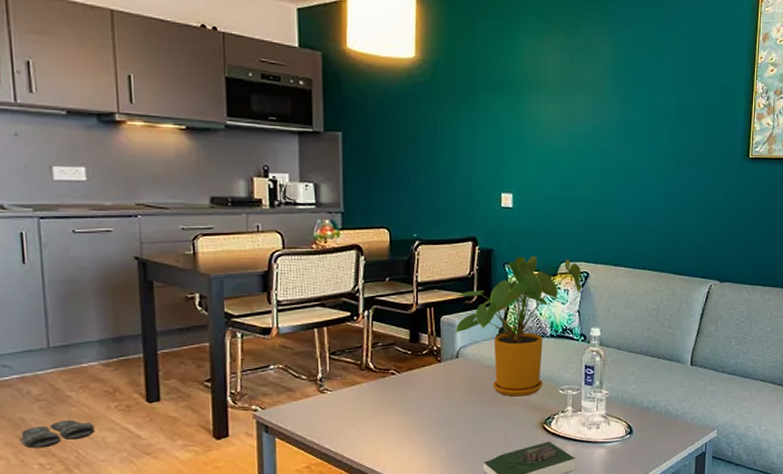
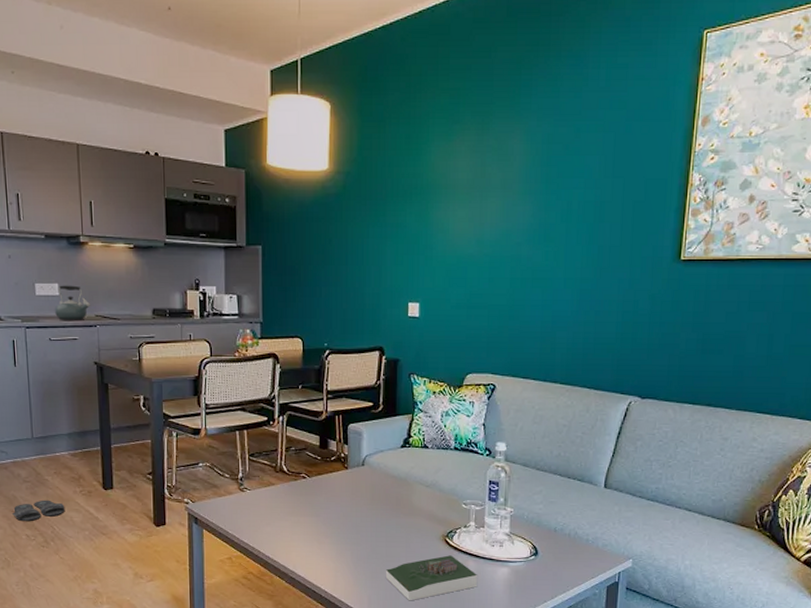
kettle: none [81,169,130,210] -> present [55,285,91,320]
house plant: present [454,256,582,397] -> none [361,367,488,508]

